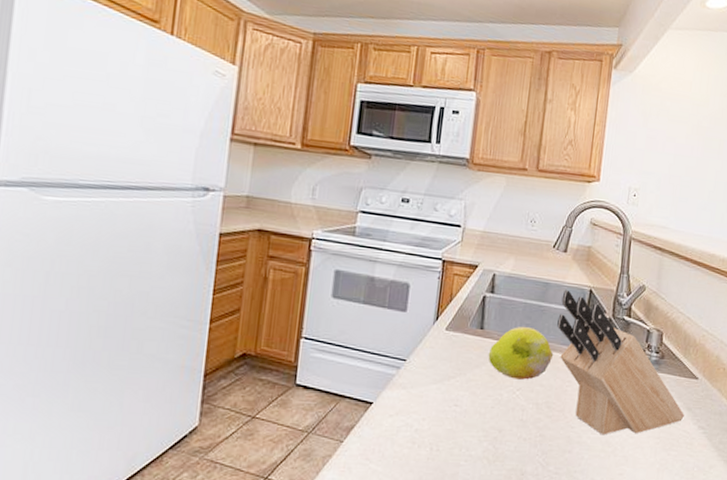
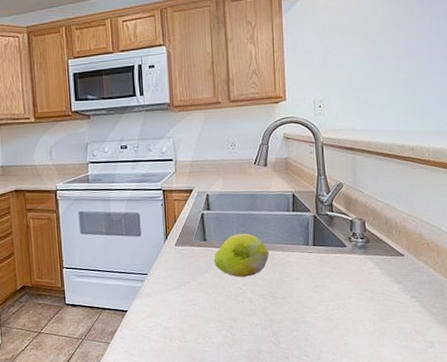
knife block: present [557,290,684,435] -> none [268,197,396,314]

